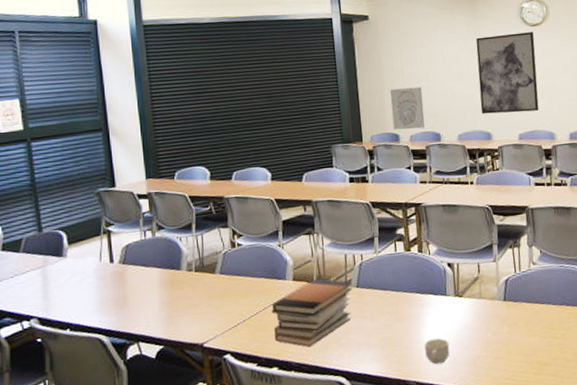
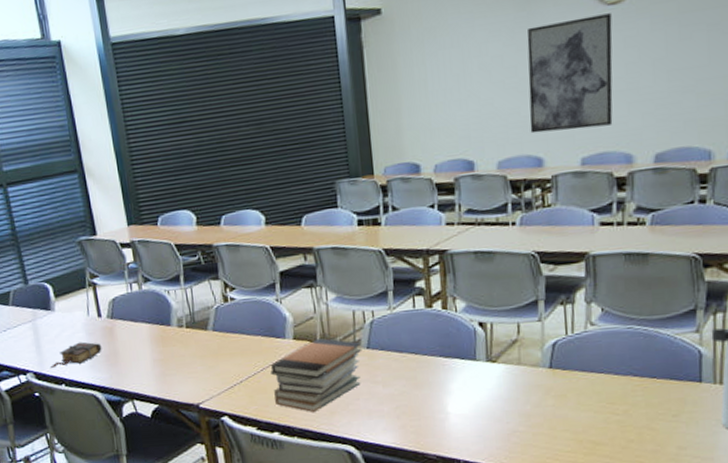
book: none [56,286,111,314] -> present [50,342,102,369]
wall art: present [389,87,425,130] -> none [408,100,454,159]
cup: present [424,338,450,365] -> none [447,409,479,438]

